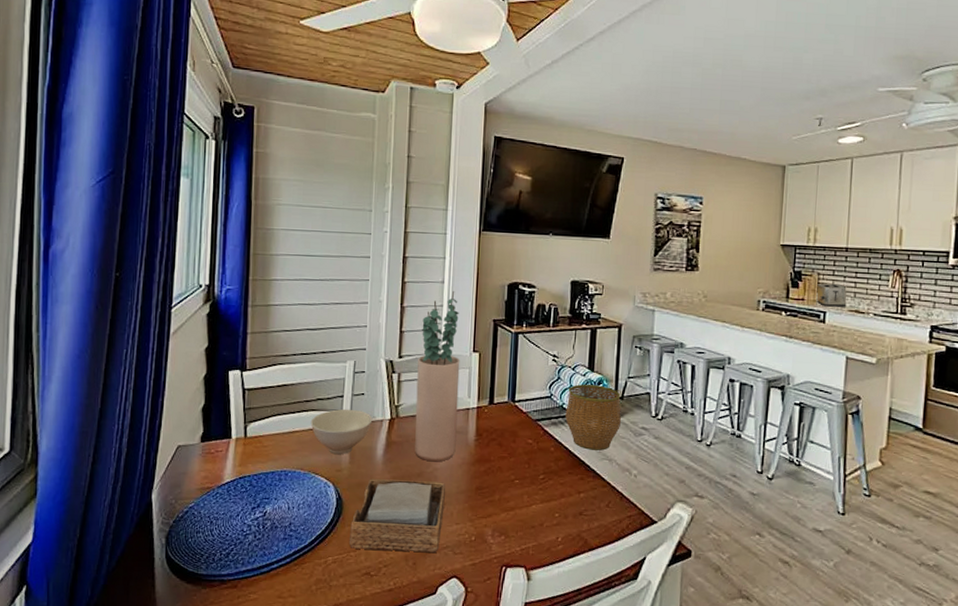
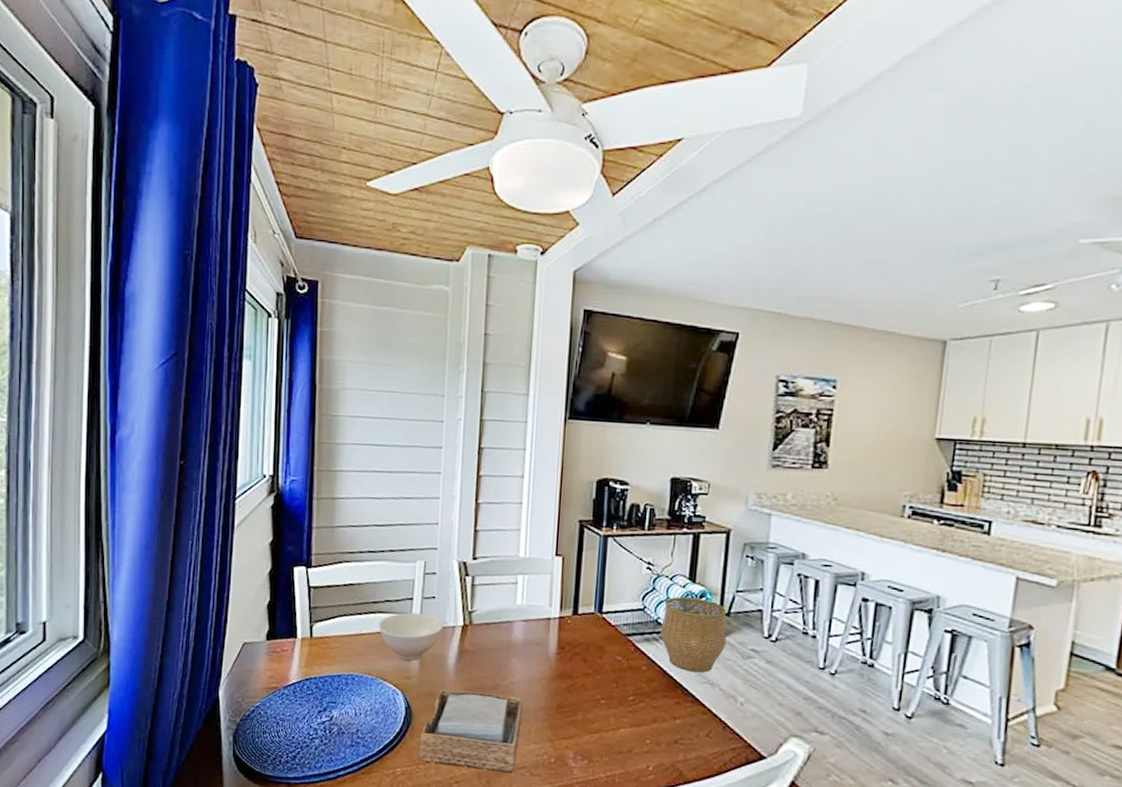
vase: present [414,291,460,462] -> none [489,487,541,675]
toaster: present [816,283,847,307] -> none [980,486,1022,517]

